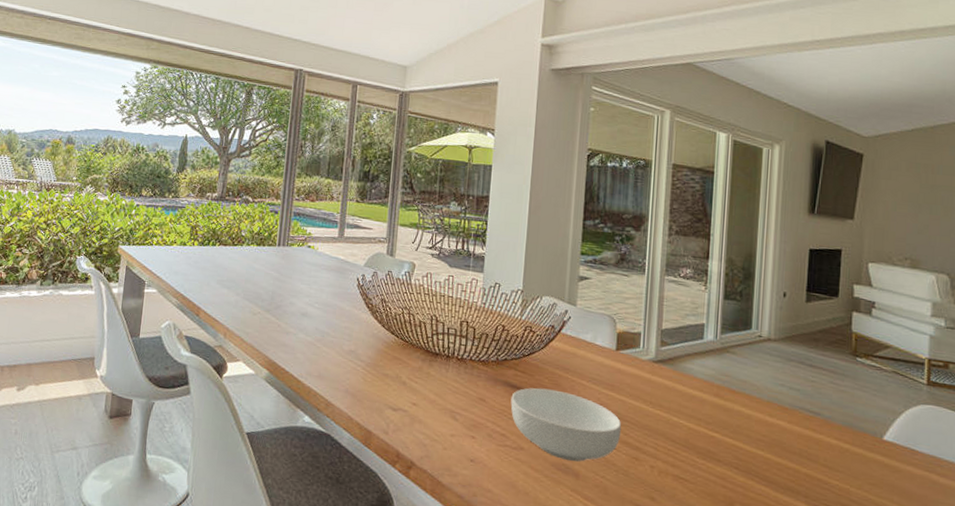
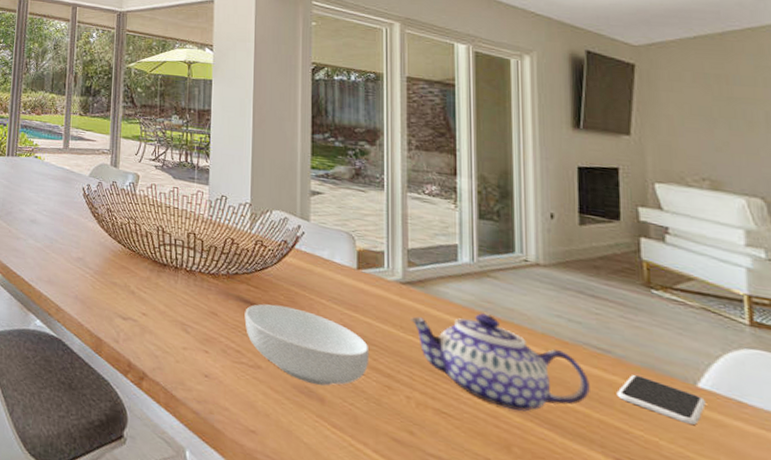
teapot: none [659,386,801,472] -> present [411,313,590,412]
smartphone: none [821,433,888,473] -> present [616,375,706,426]

